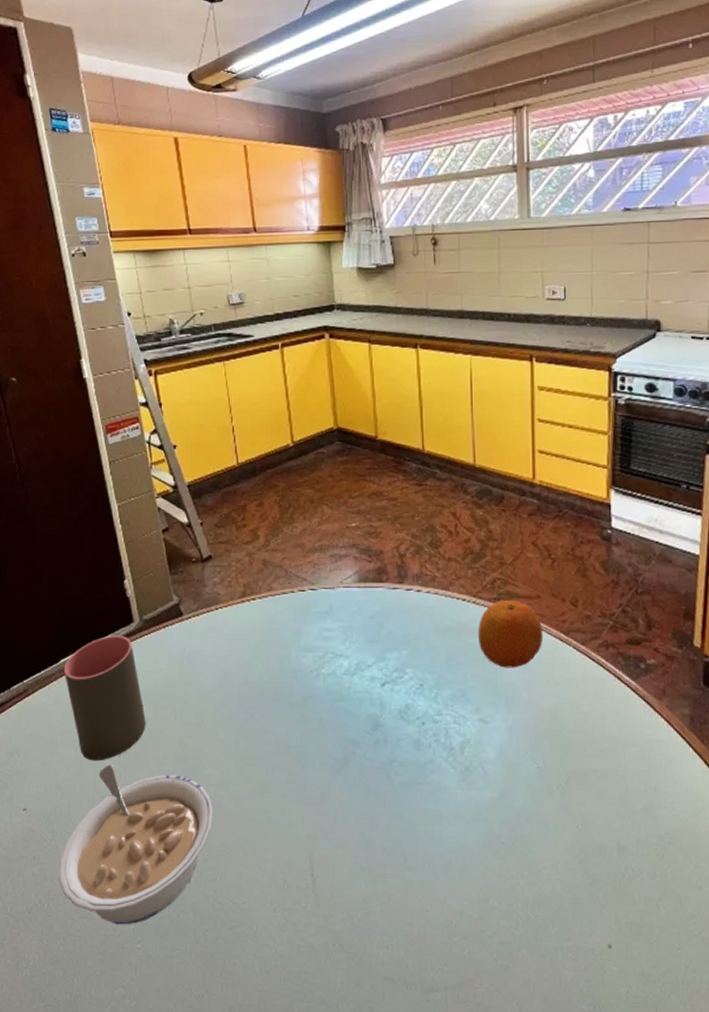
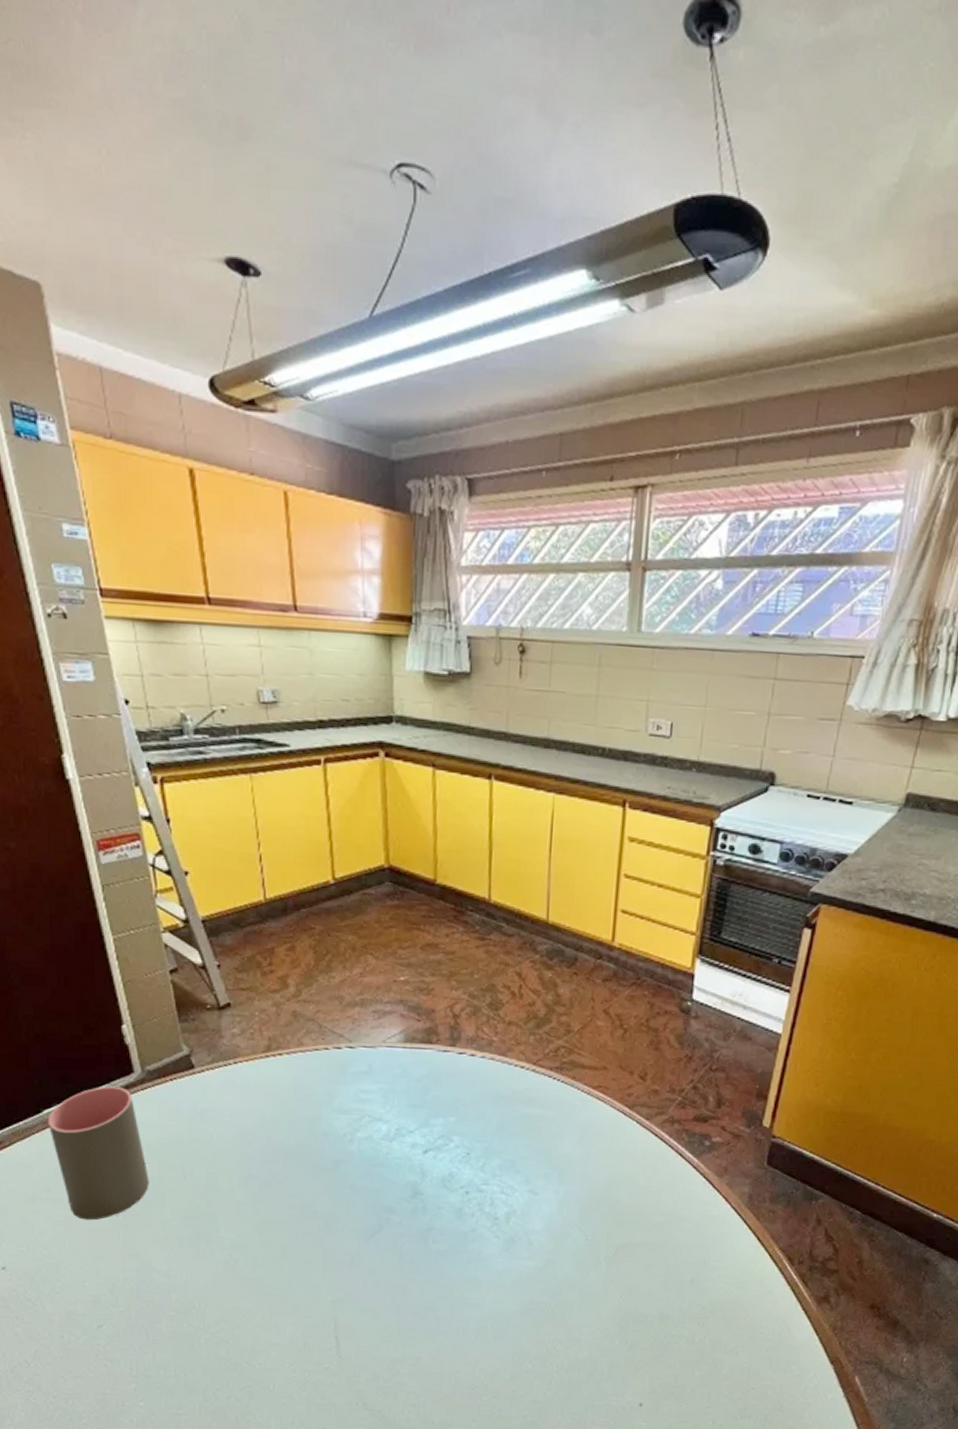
legume: present [58,764,214,925] -> none [46,1224,228,1384]
fruit: present [477,600,544,668] -> none [534,1069,606,1140]

